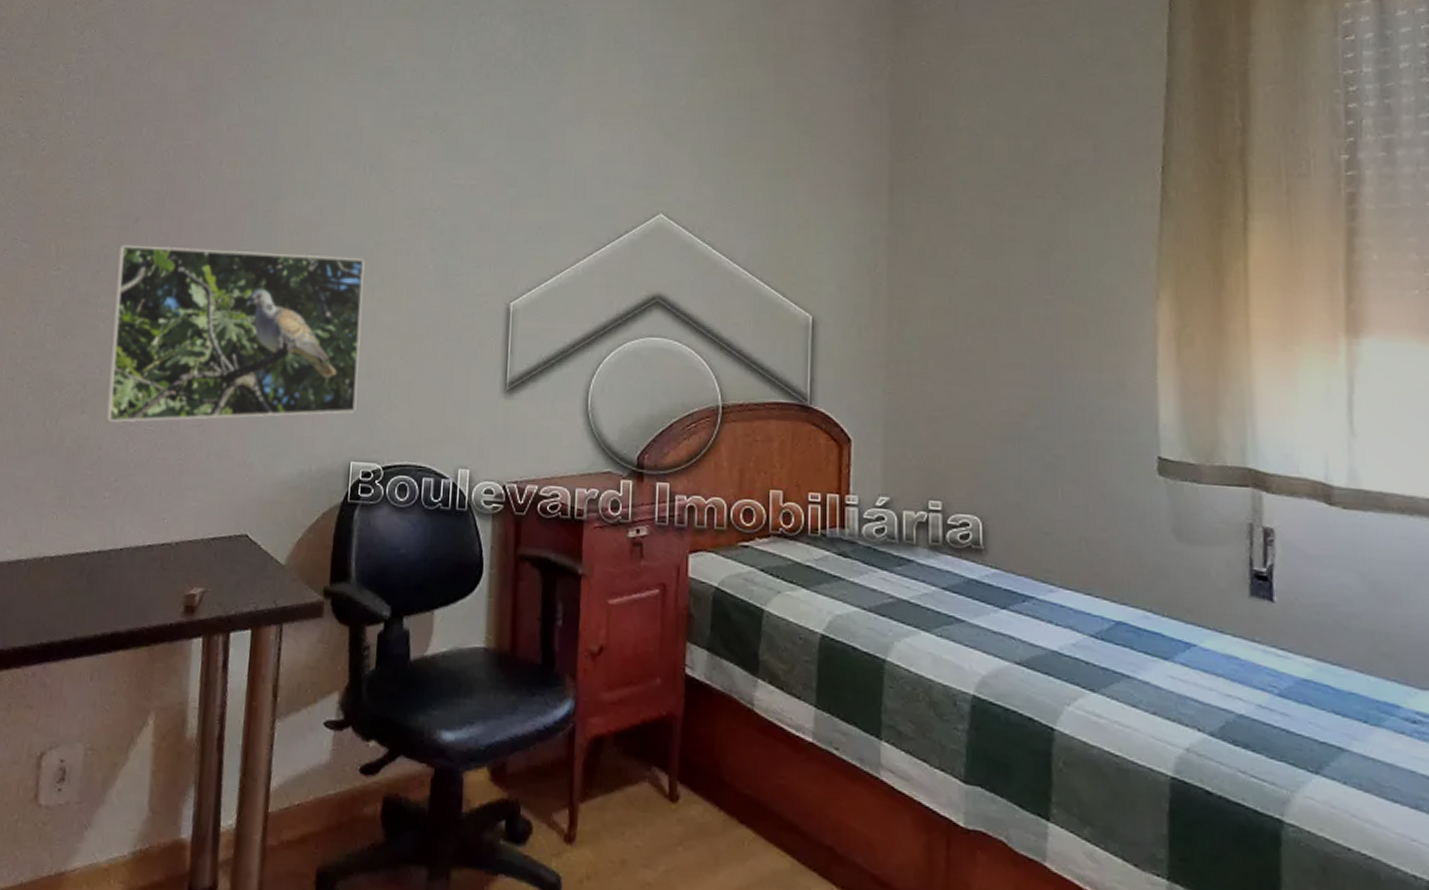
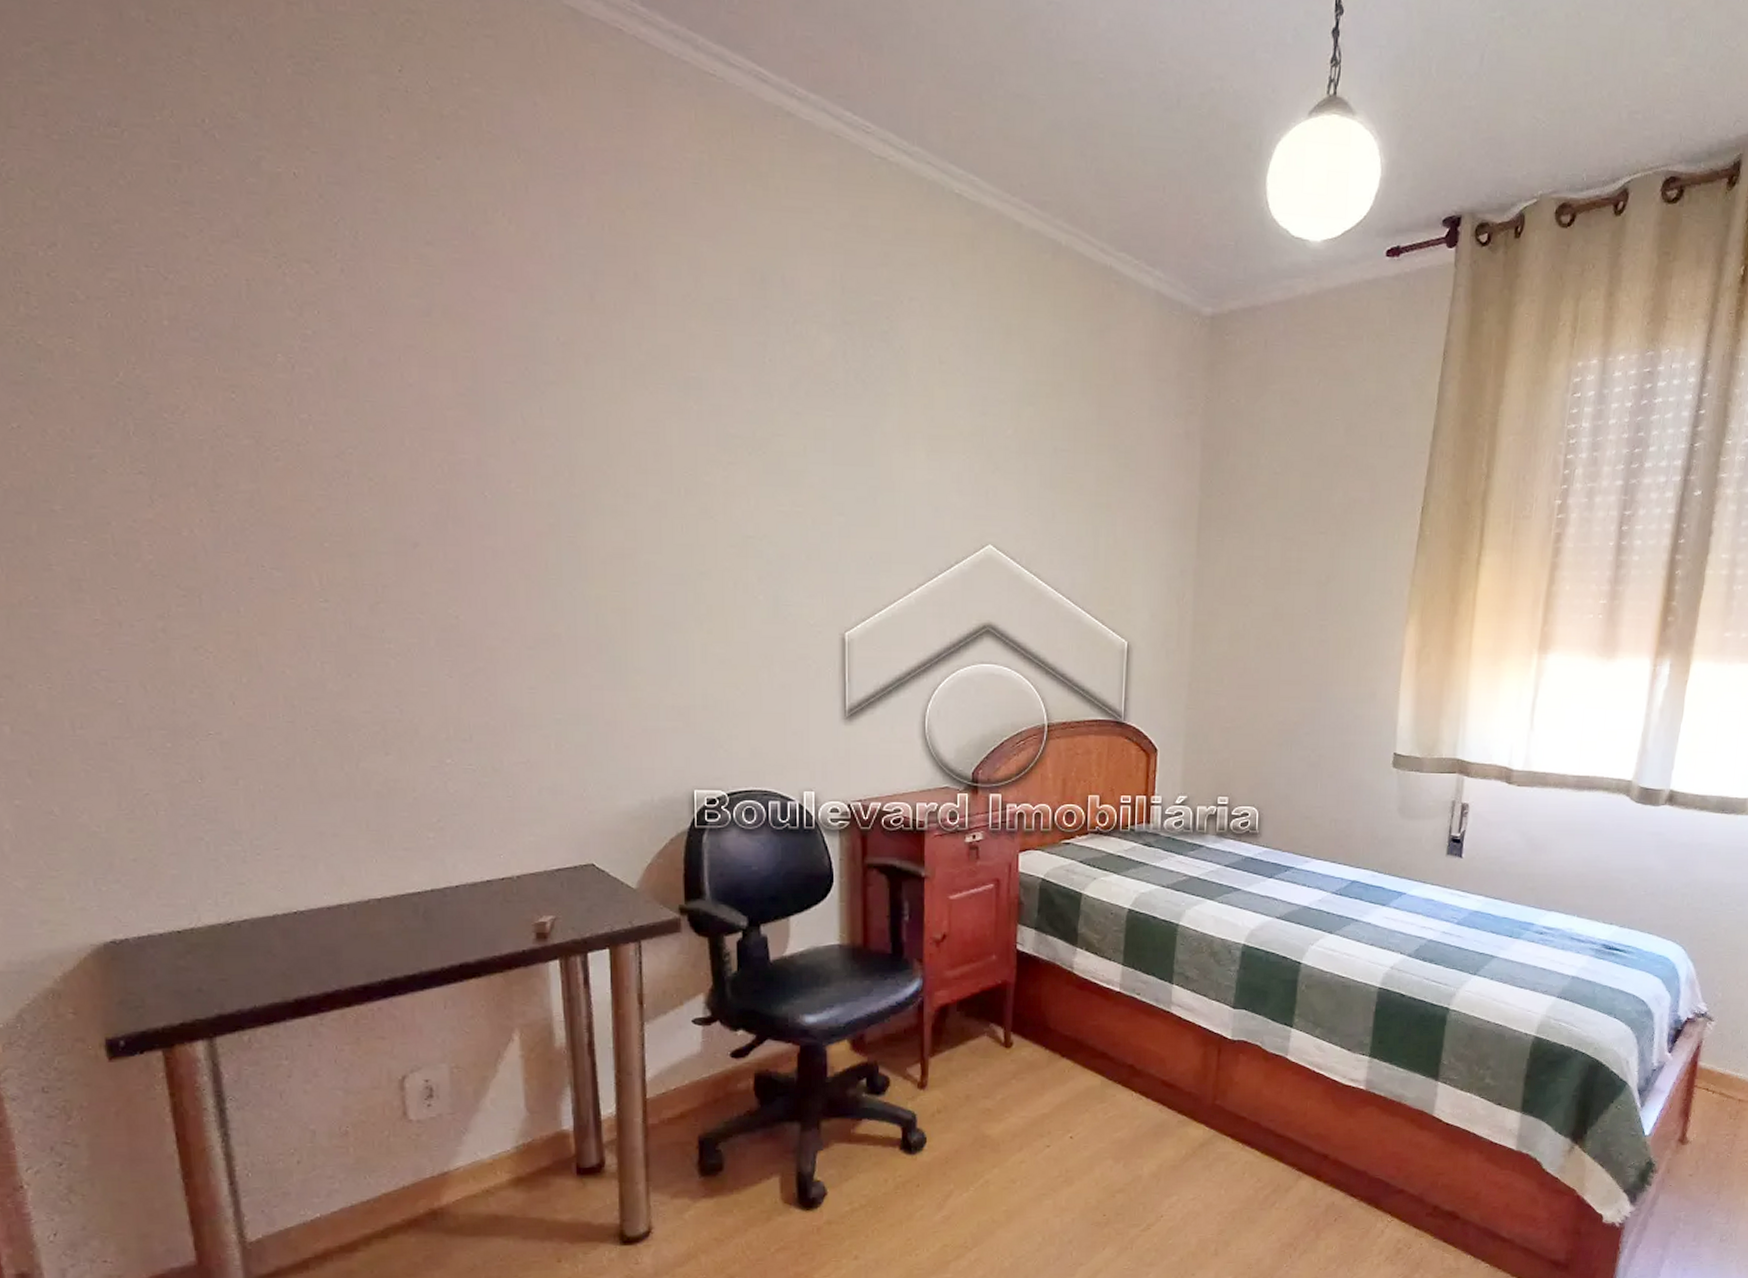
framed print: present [105,244,365,422] -> none [397,572,695,763]

